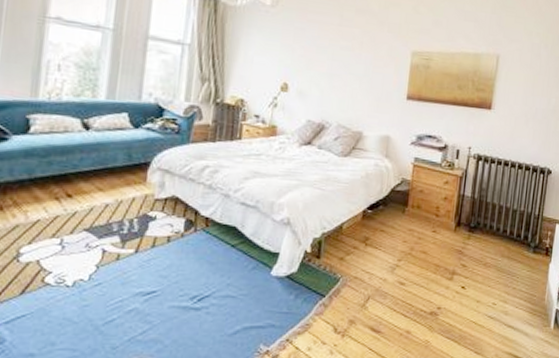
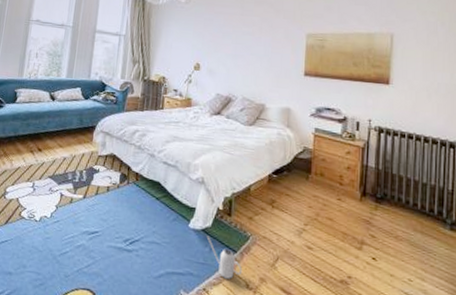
watering can: none [291,282,331,326] -> present [206,235,243,279]

